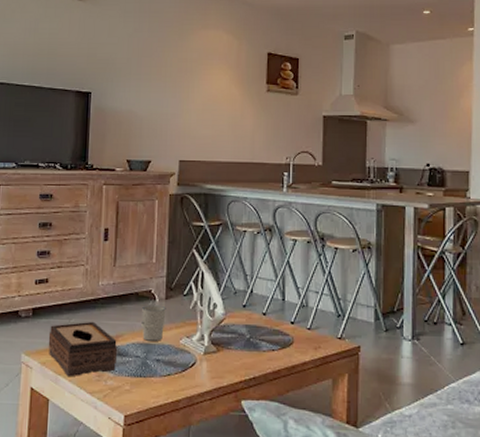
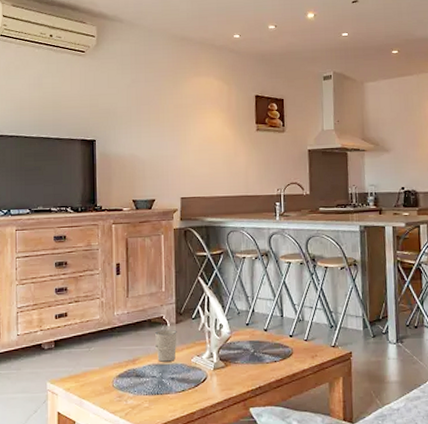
tissue box: present [48,321,117,377] -> none [71,348,135,400]

